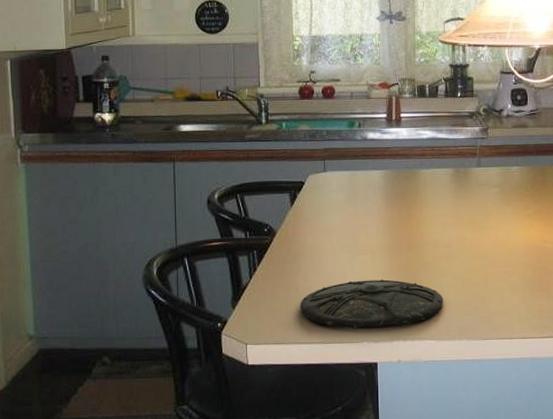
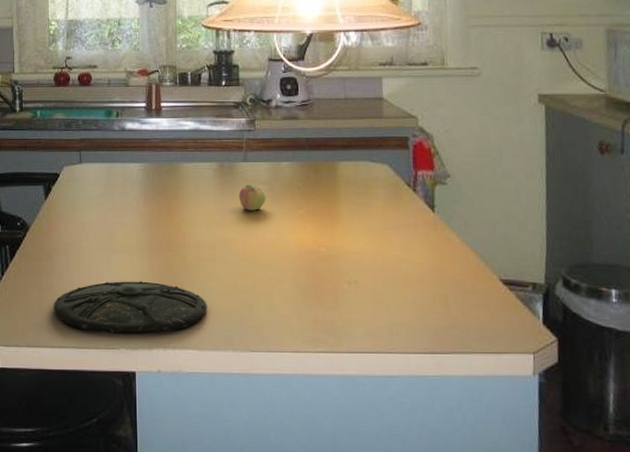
apple: none [472,187,498,212] -> present [238,184,266,211]

